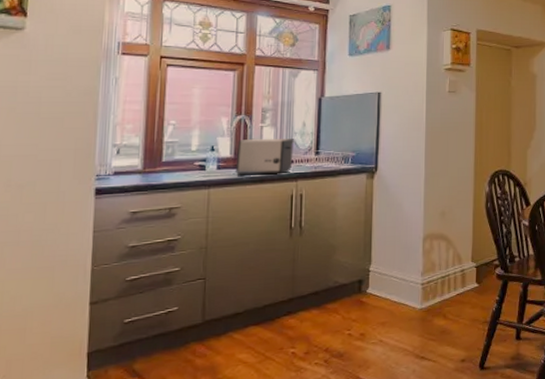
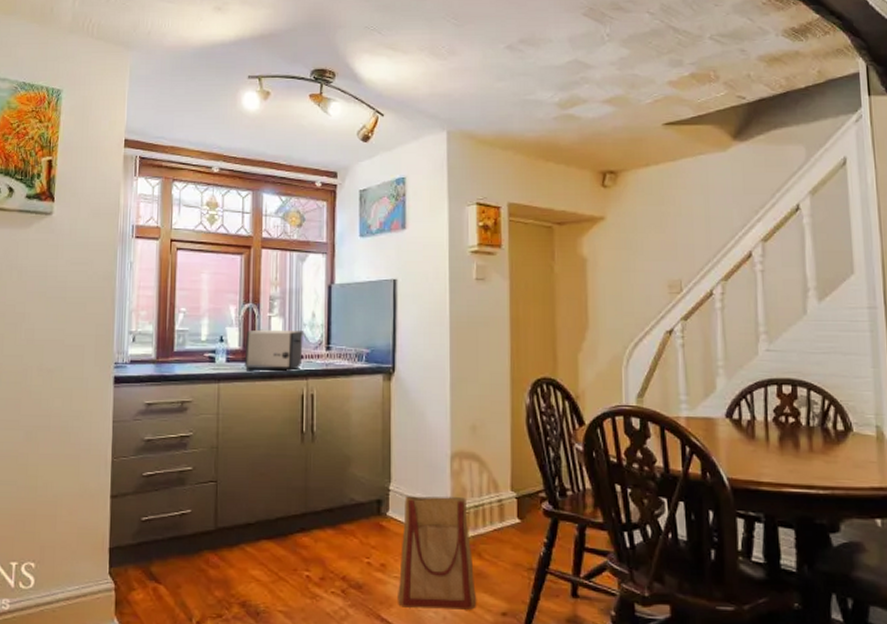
shopping bag: none [374,271,442,367] -> present [398,496,477,610]

